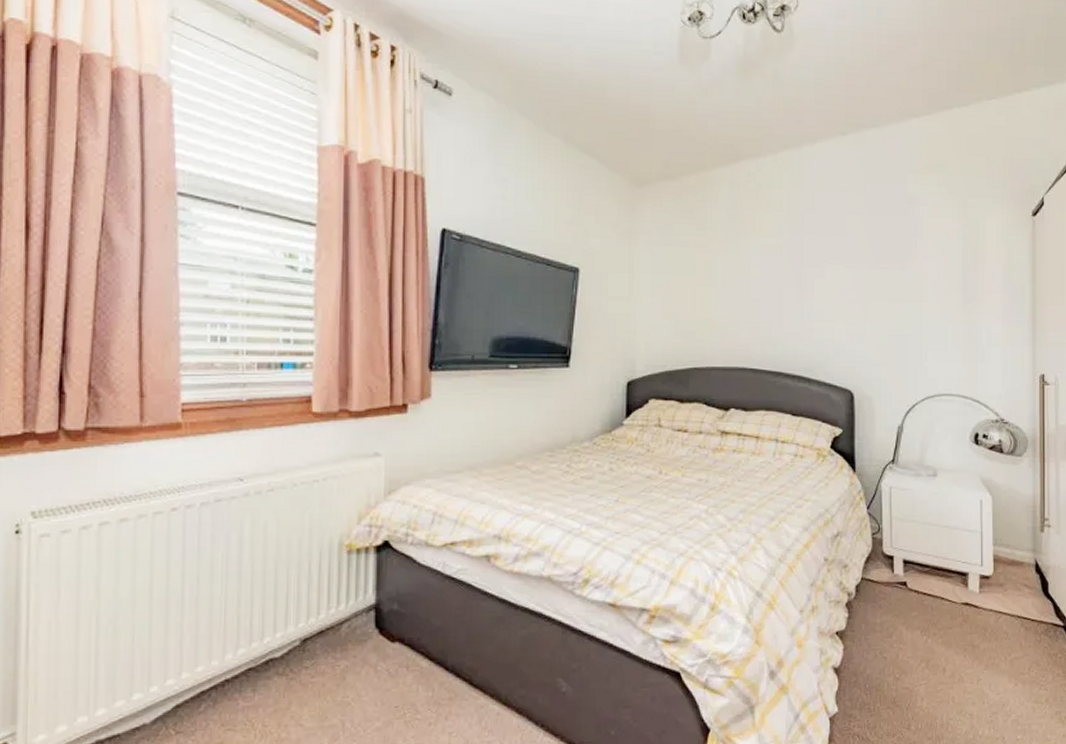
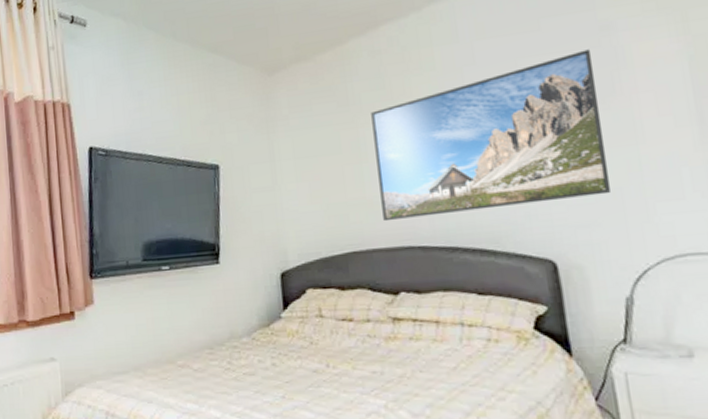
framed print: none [724,216,899,343] -> present [371,49,612,222]

